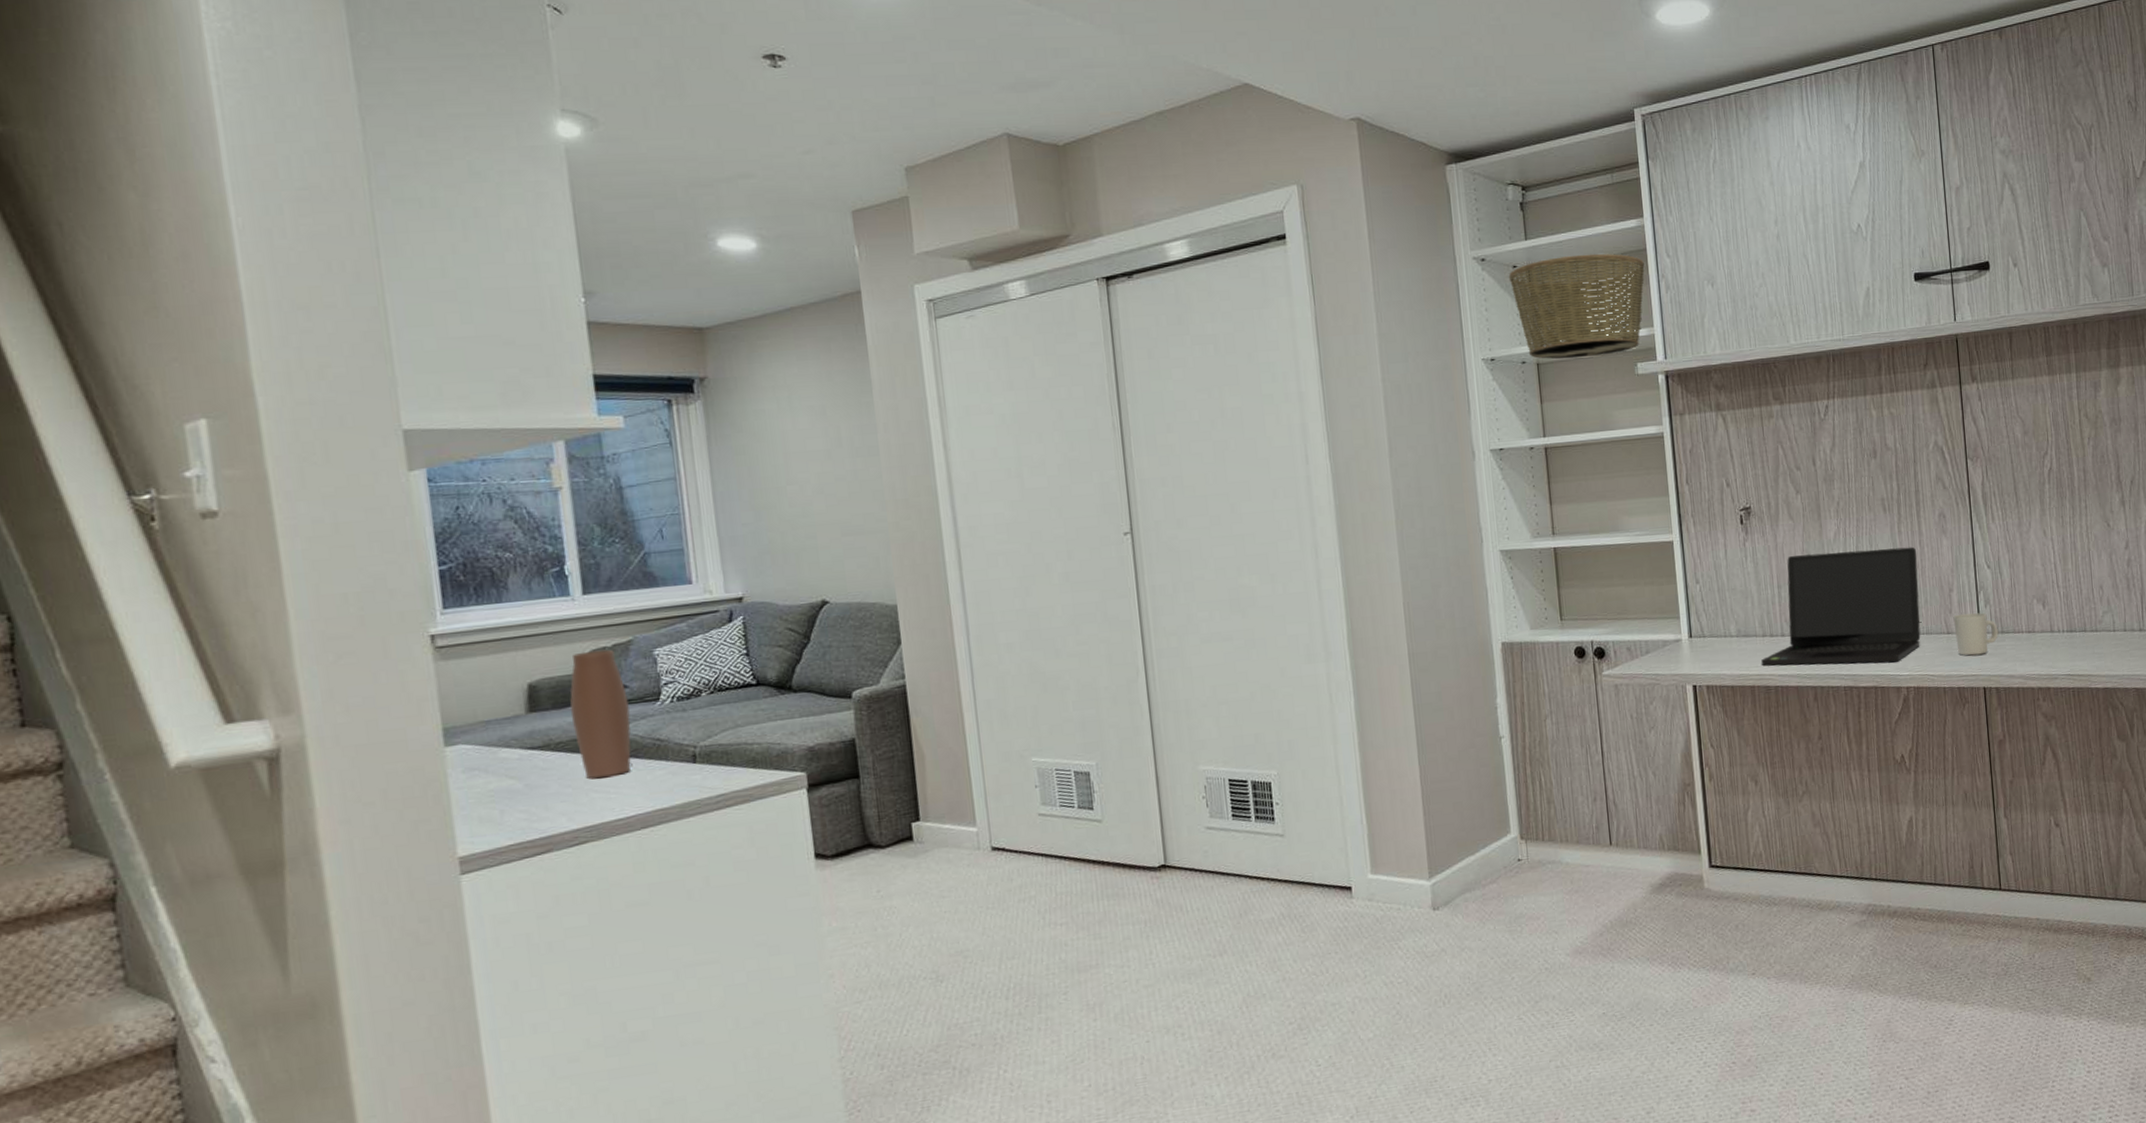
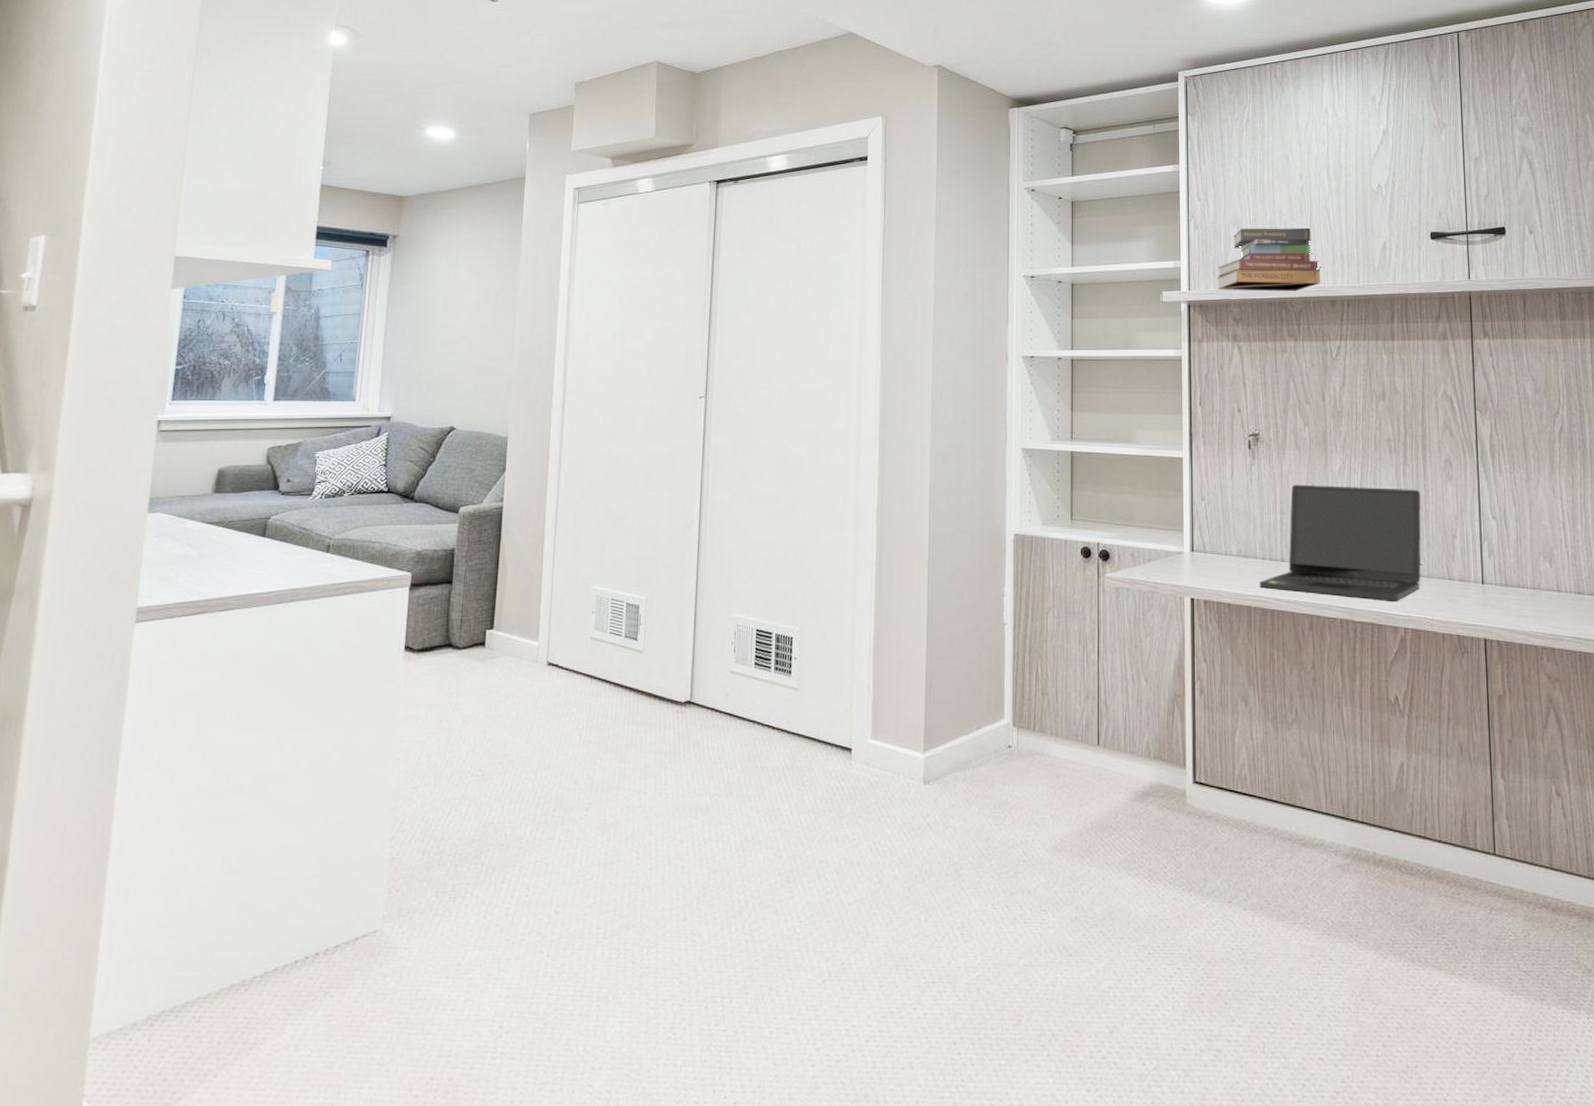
vase: present [570,649,631,779] -> none [243,448,289,556]
basket: present [1508,254,1645,359] -> none [1054,192,1177,282]
books: none [1694,279,1804,356] -> present [1217,228,1321,291]
mug: present [1953,613,1999,656] -> none [1455,561,1502,605]

